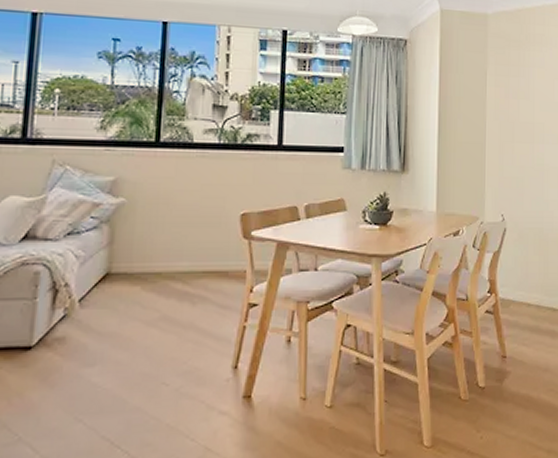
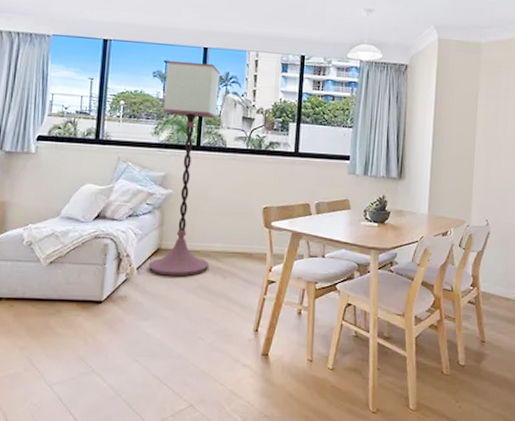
floor lamp: none [94,39,184,307] -> present [148,61,220,276]

